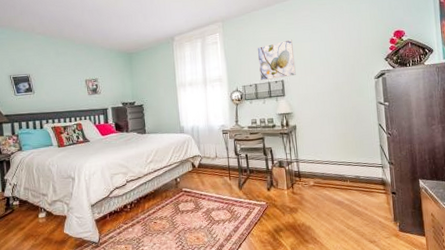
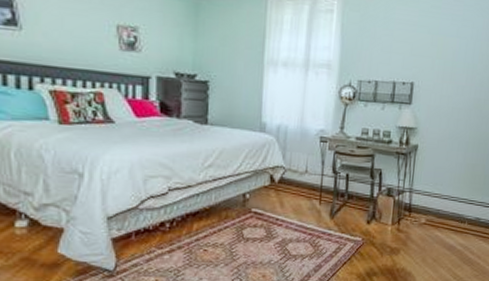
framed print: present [257,39,296,81] -> none [384,28,435,80]

